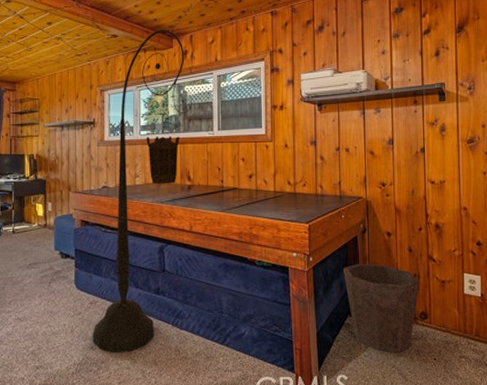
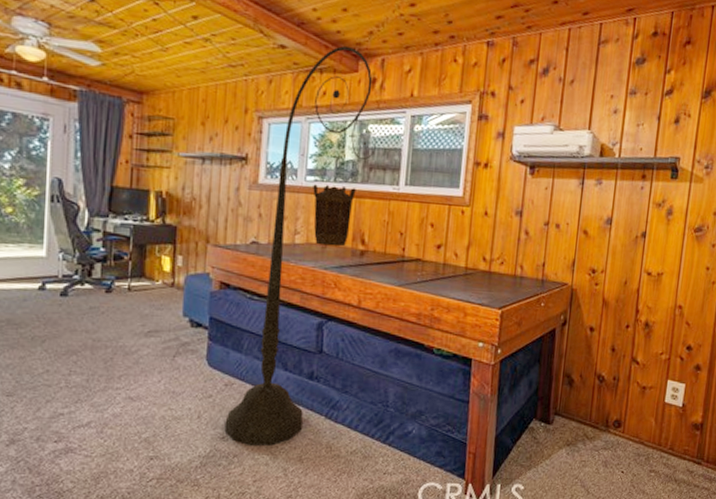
waste bin: present [343,263,420,353] -> none [534,360,618,463]

